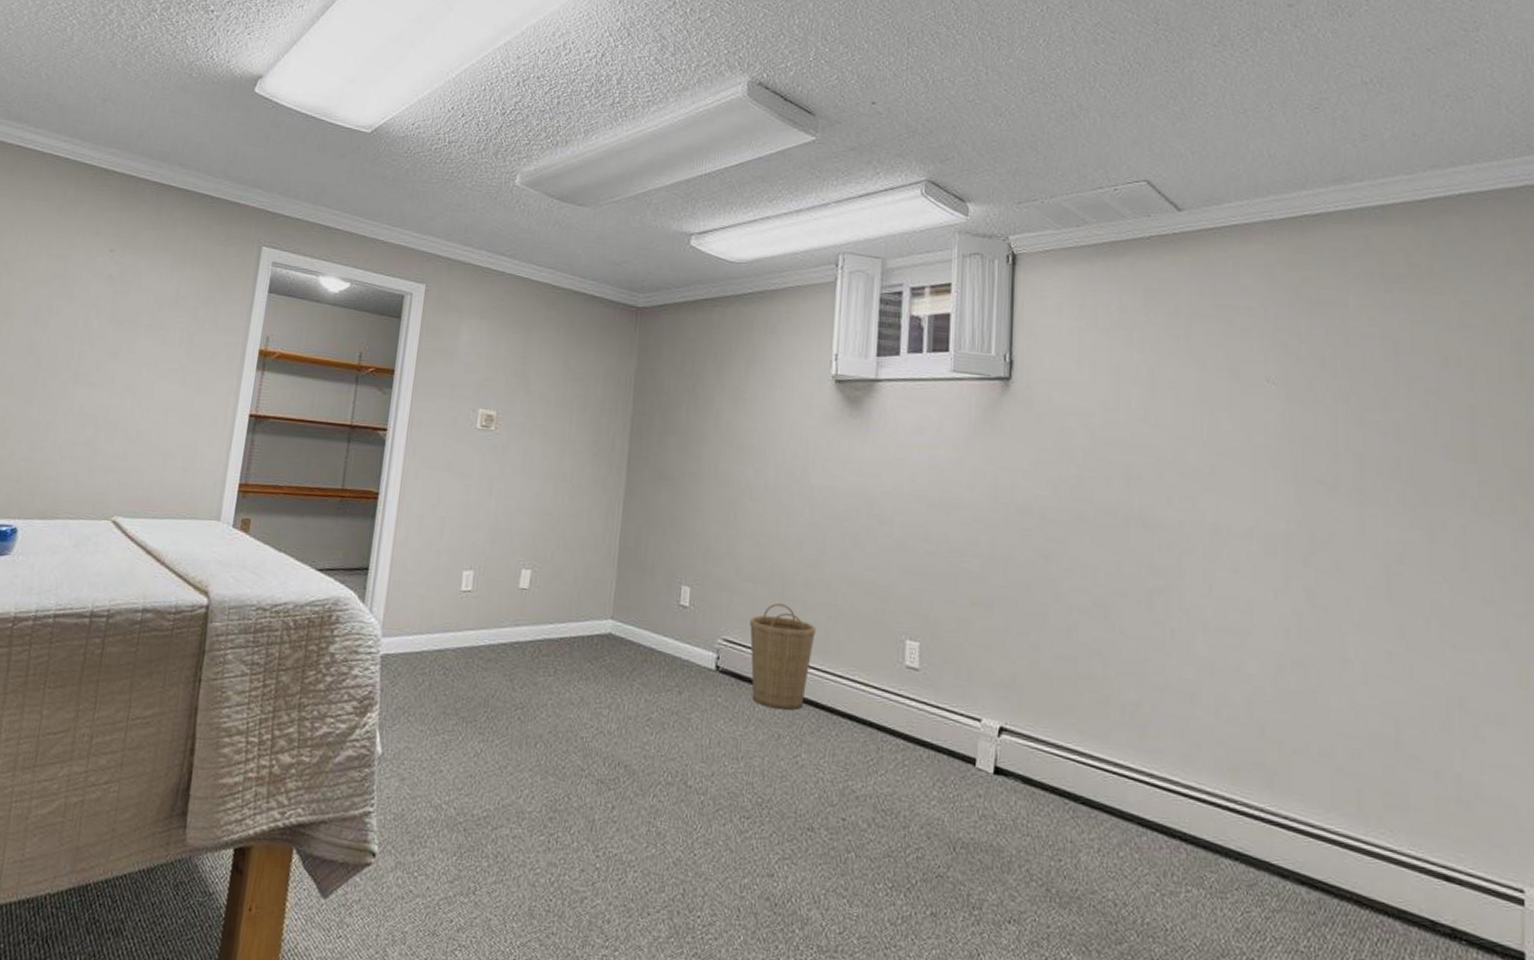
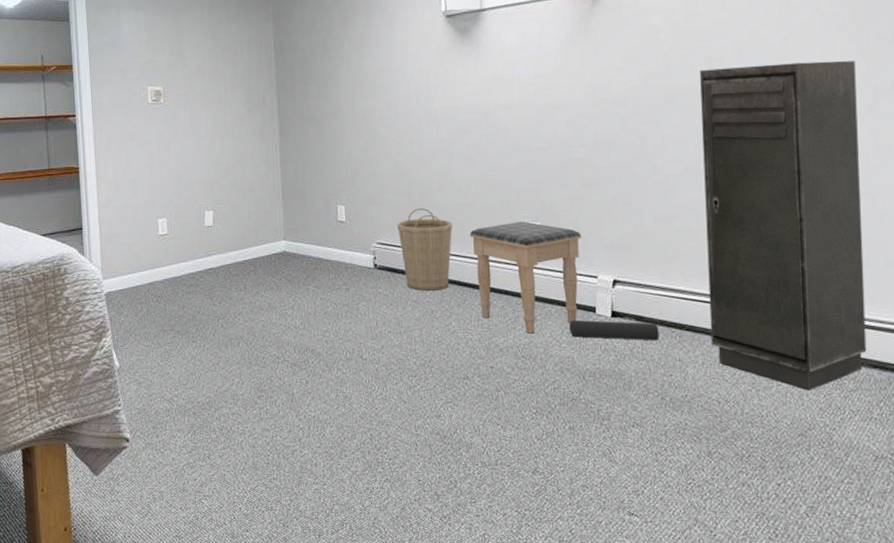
footstool: none [834,636,967,782] -> present [469,221,582,334]
foam roller: none [942,772,1049,813] -> present [569,320,659,341]
storage cabinet: none [1110,487,1294,904] -> present [700,61,867,391]

